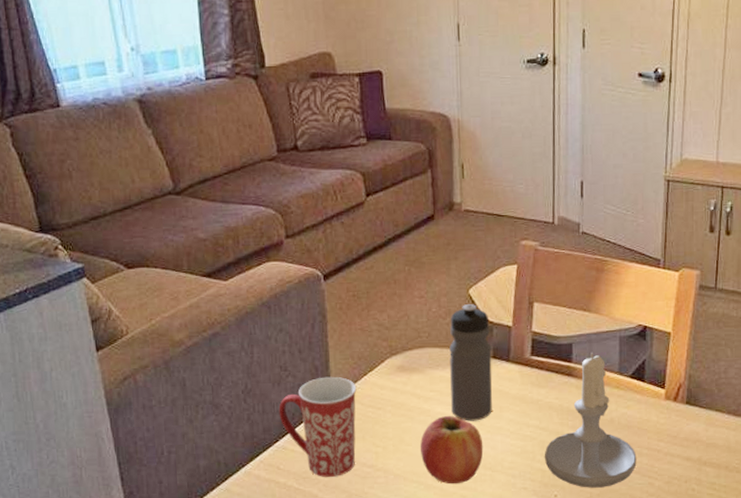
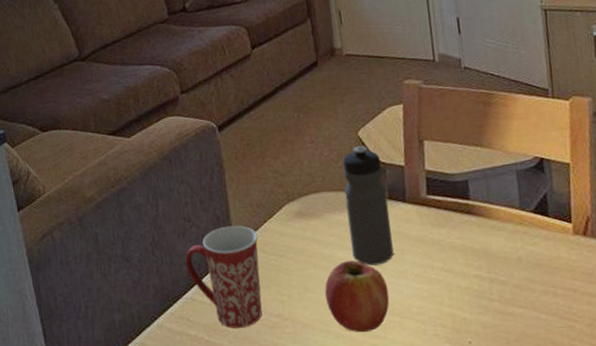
candle: present [544,353,637,488] -> none [452,189,553,333]

